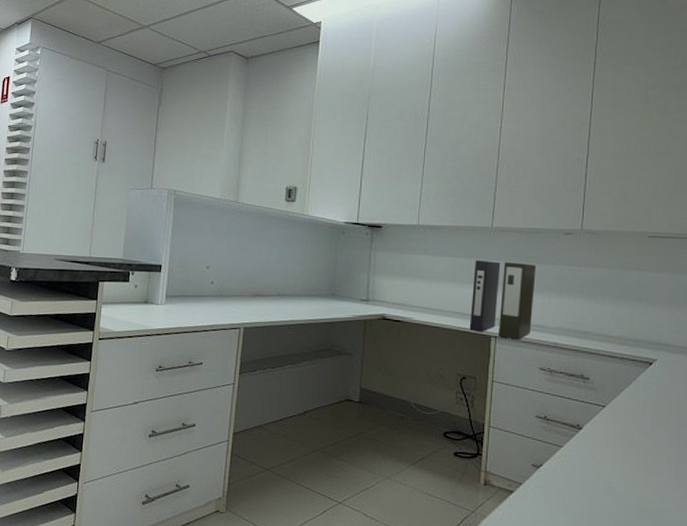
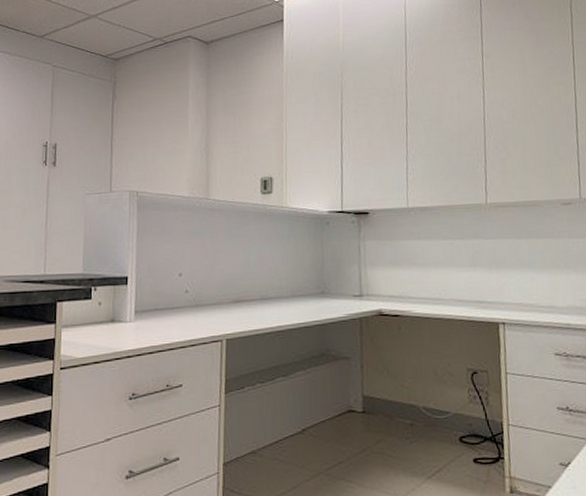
binder: present [469,260,501,332] -> none [472,240,502,320]
binder: present [498,262,536,340] -> none [503,239,541,324]

